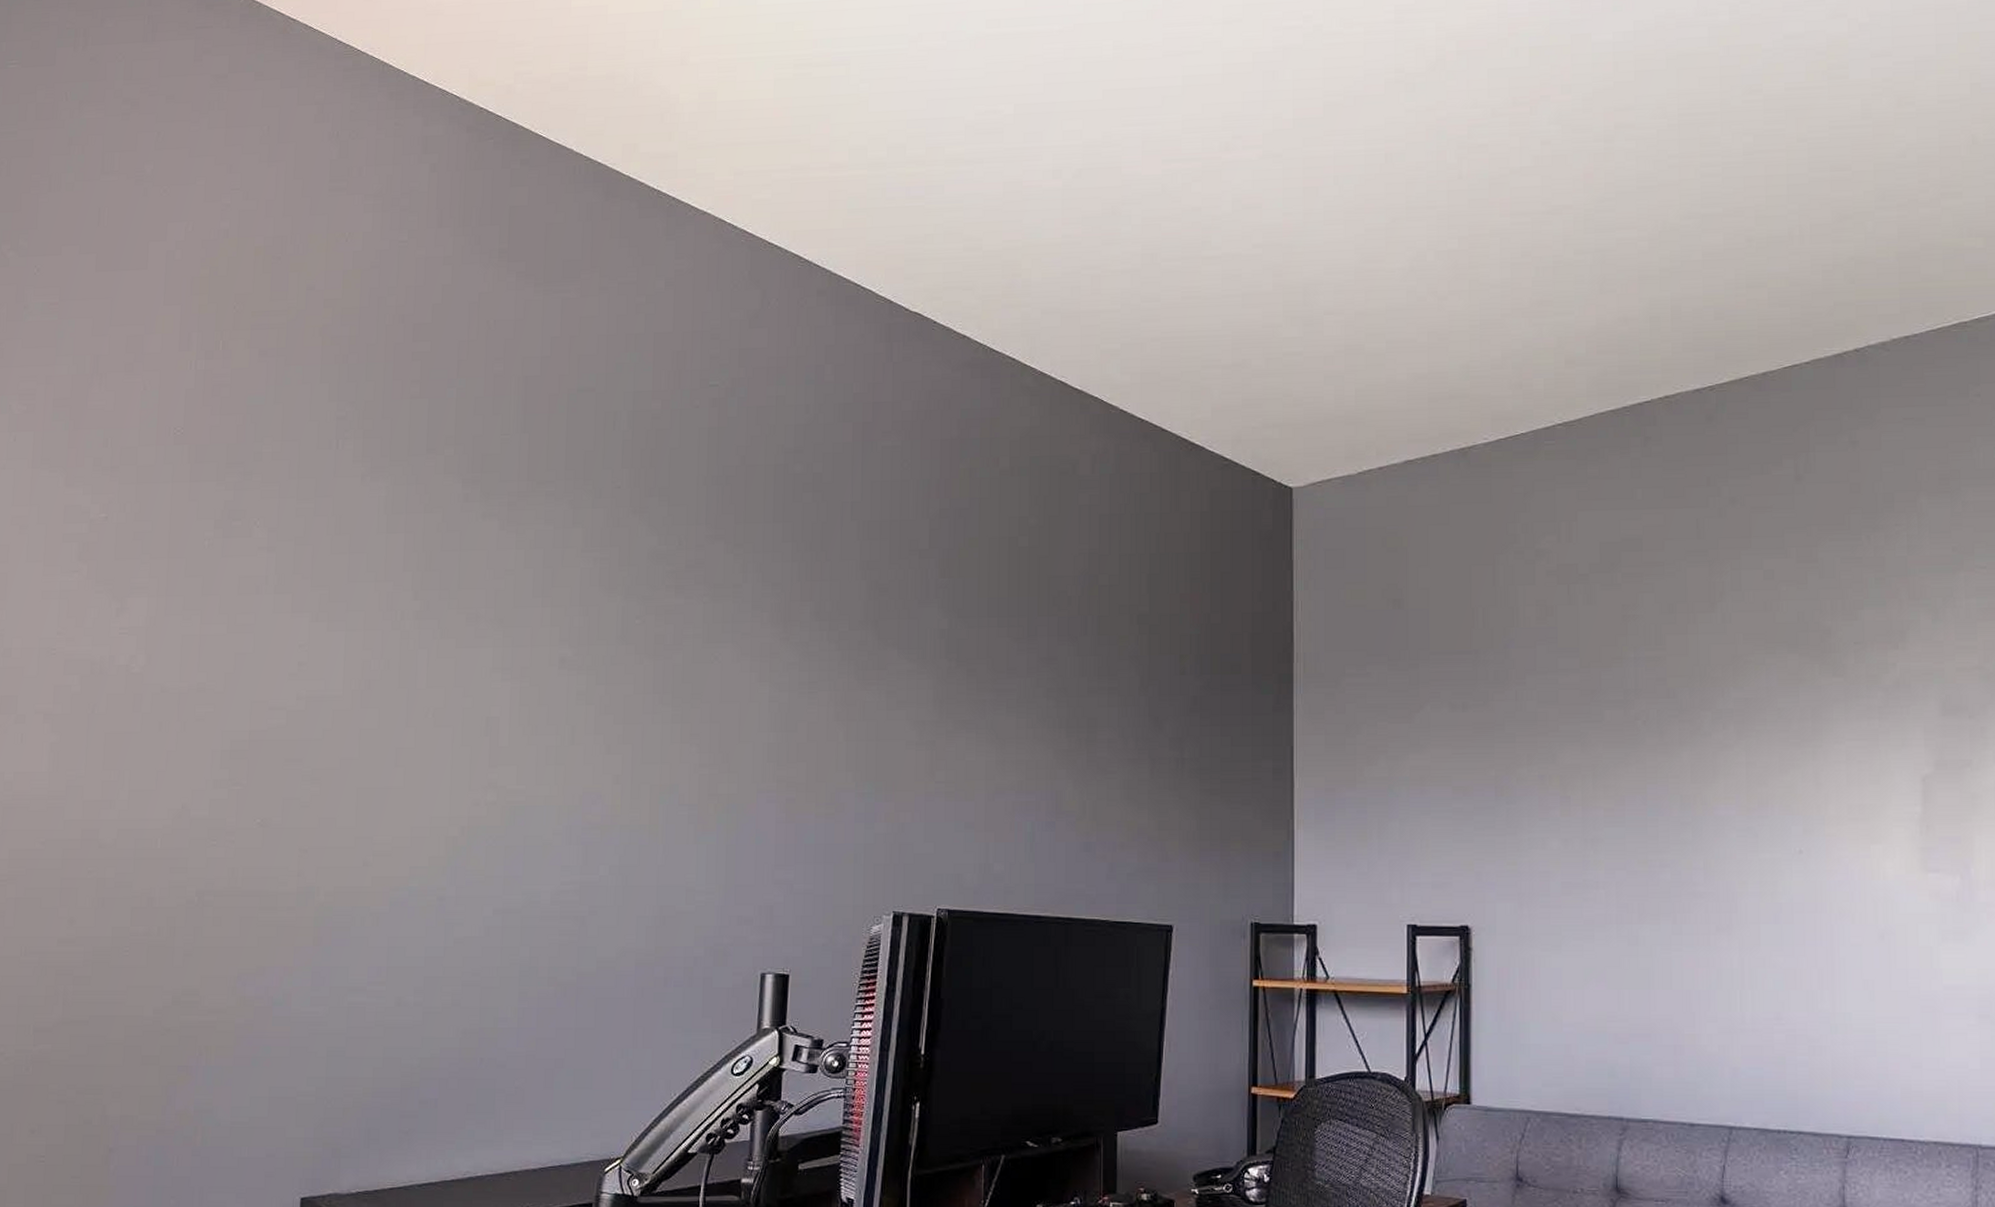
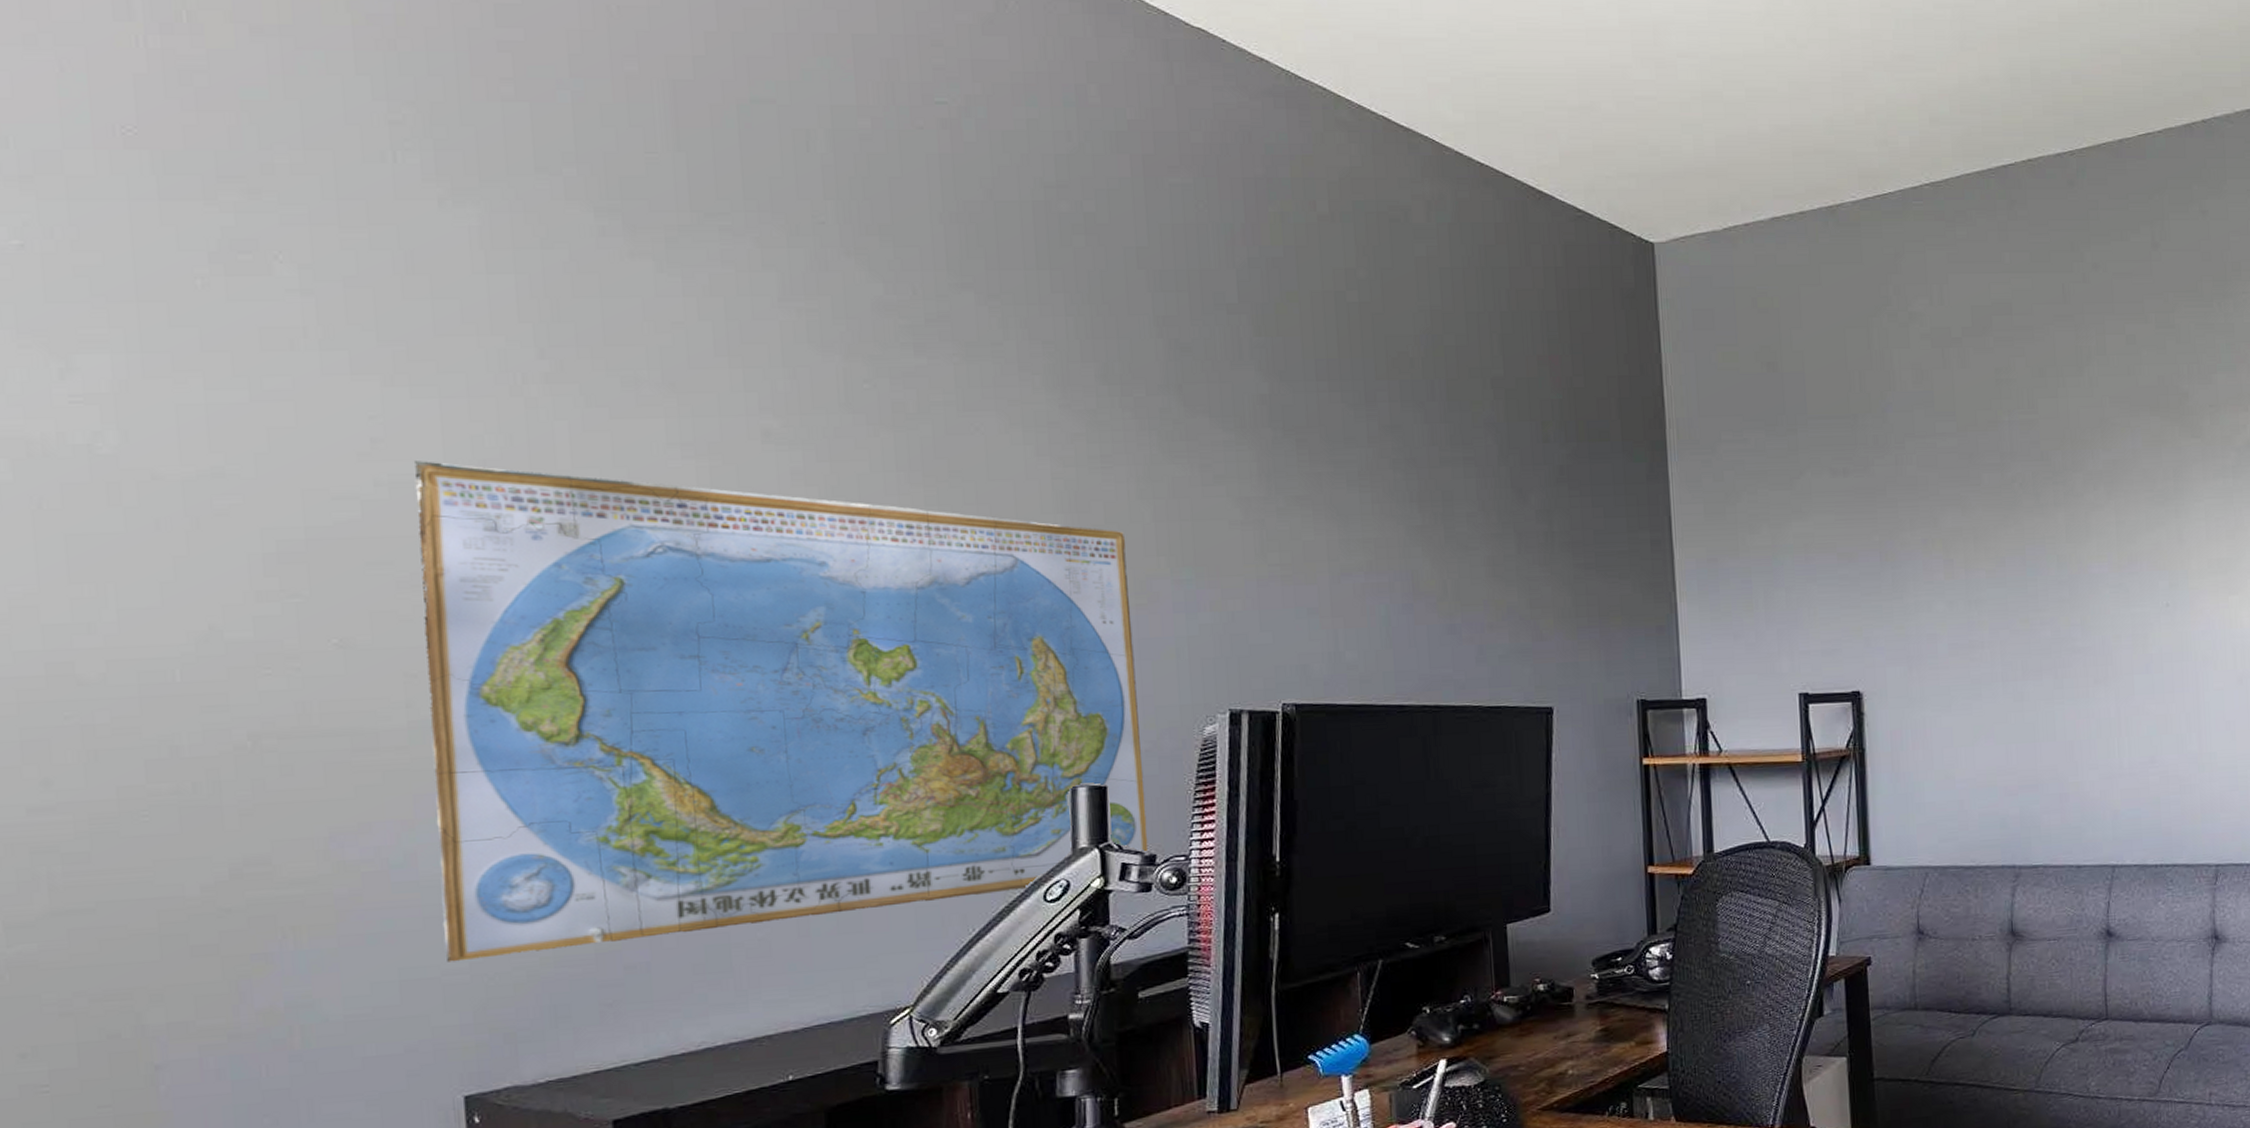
world map: none [301,680,822,1086] -> present [413,461,1149,962]

